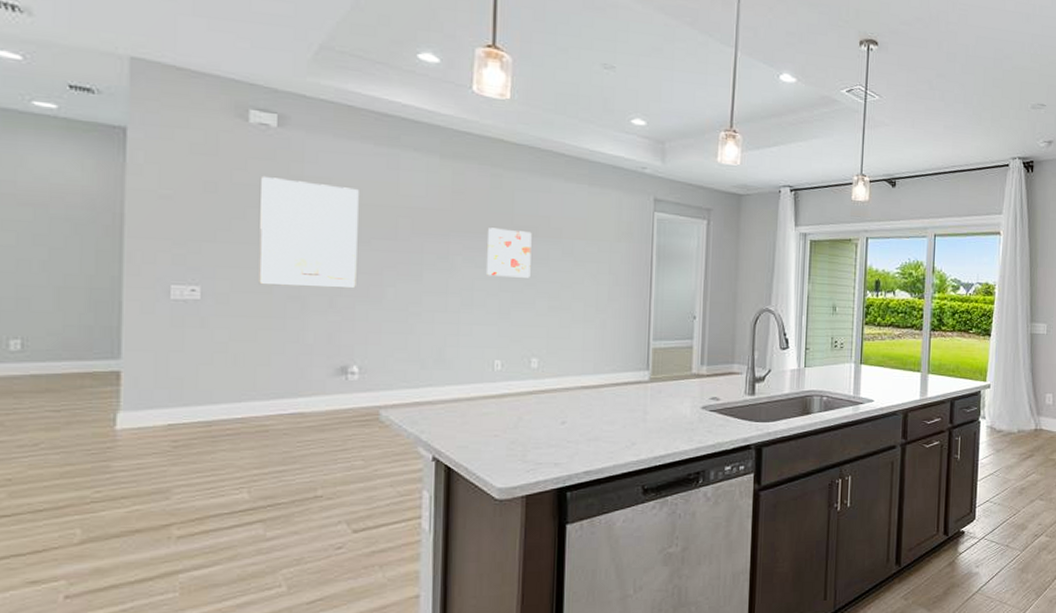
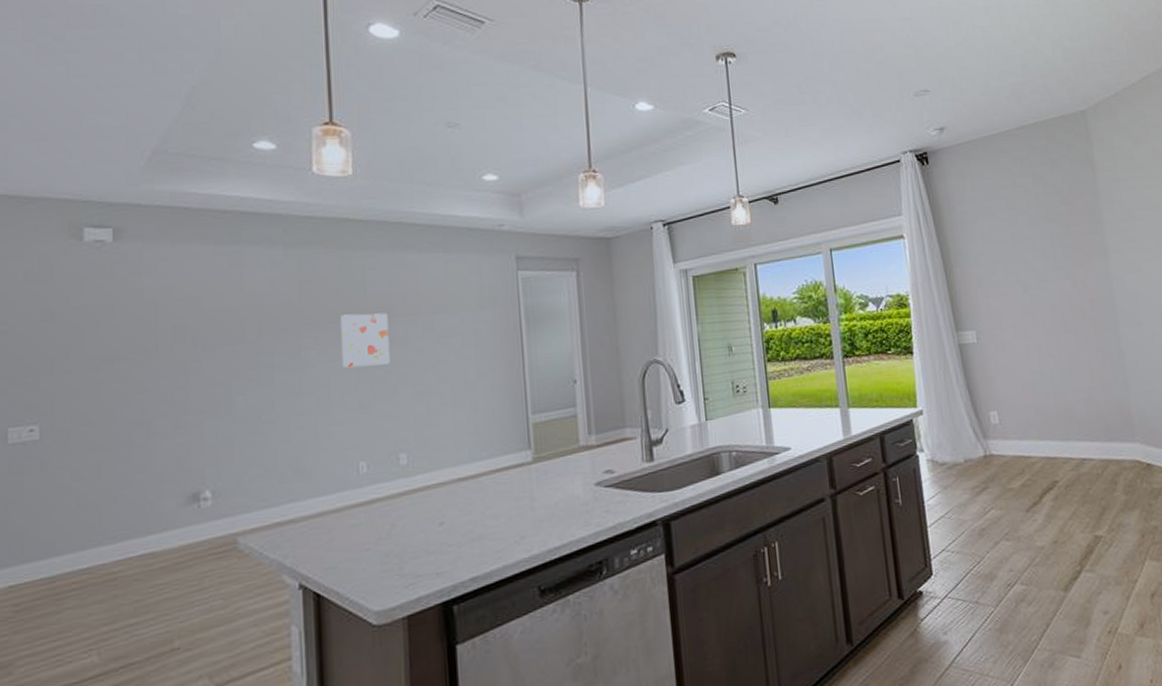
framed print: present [259,177,359,289] -> none [99,294,204,414]

